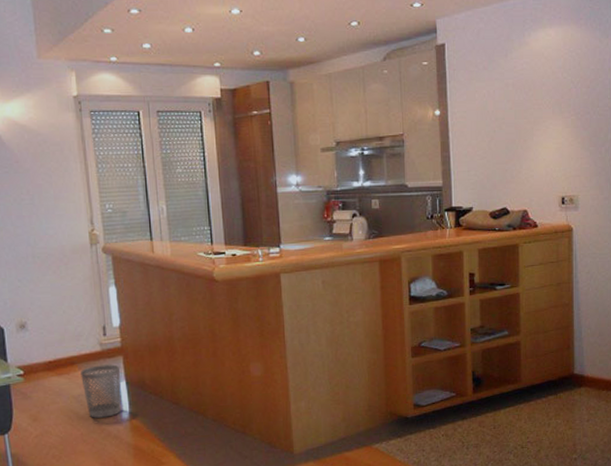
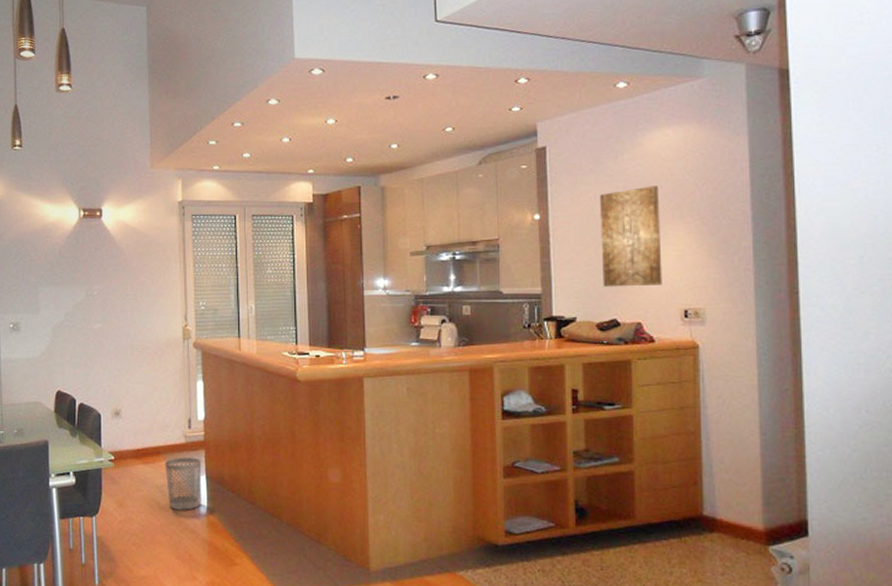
wall art: none [493,83,544,178] -> present [600,186,663,287]

